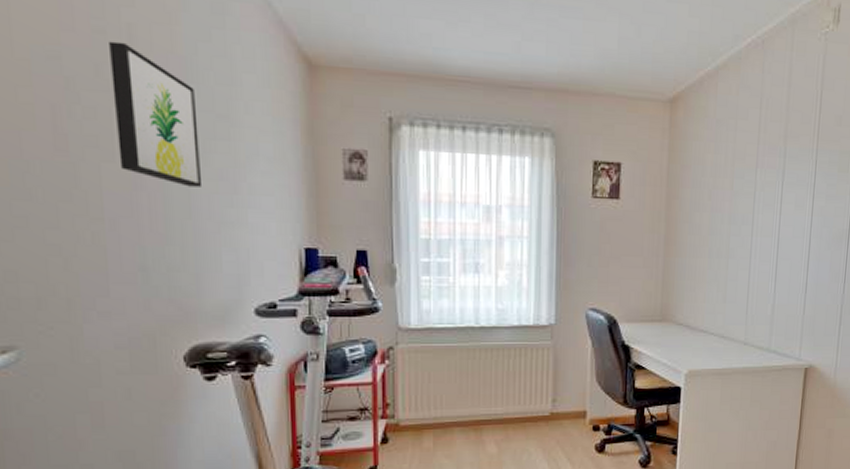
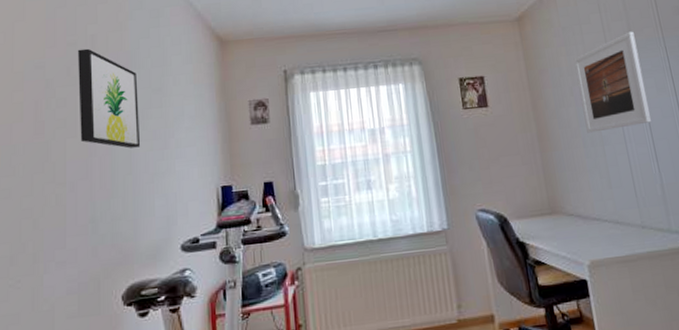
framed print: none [715,136,789,243] -> present [573,31,651,133]

